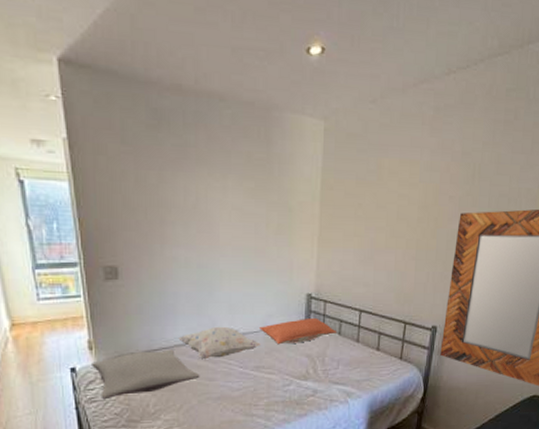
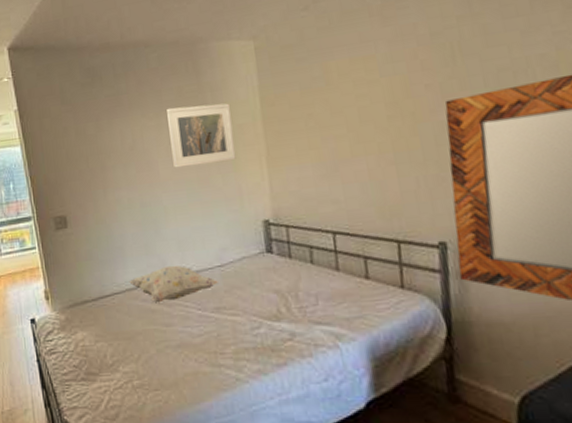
pillow: present [92,349,200,400] -> none [49,294,156,351]
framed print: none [234,171,293,236] -> present [167,103,236,168]
pillow: present [259,317,338,345] -> none [214,246,309,281]

